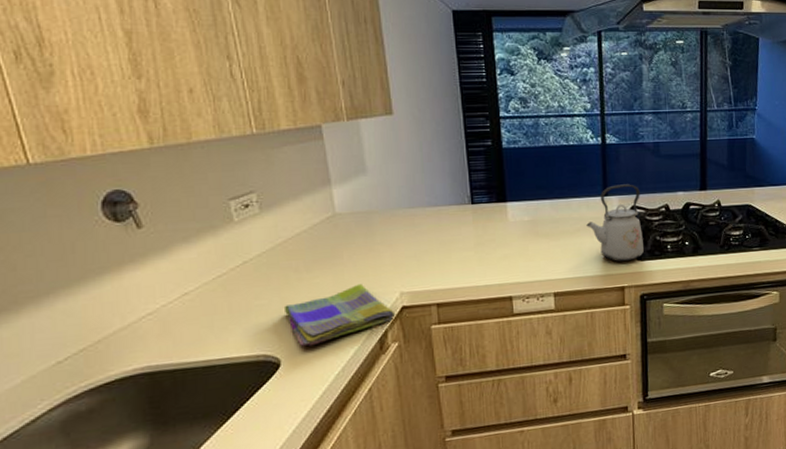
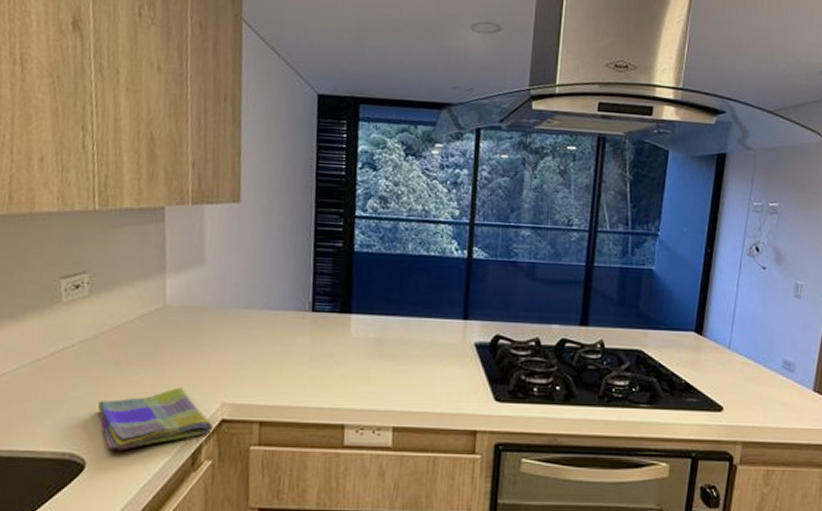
kettle: present [586,184,644,262] -> none [439,307,507,401]

